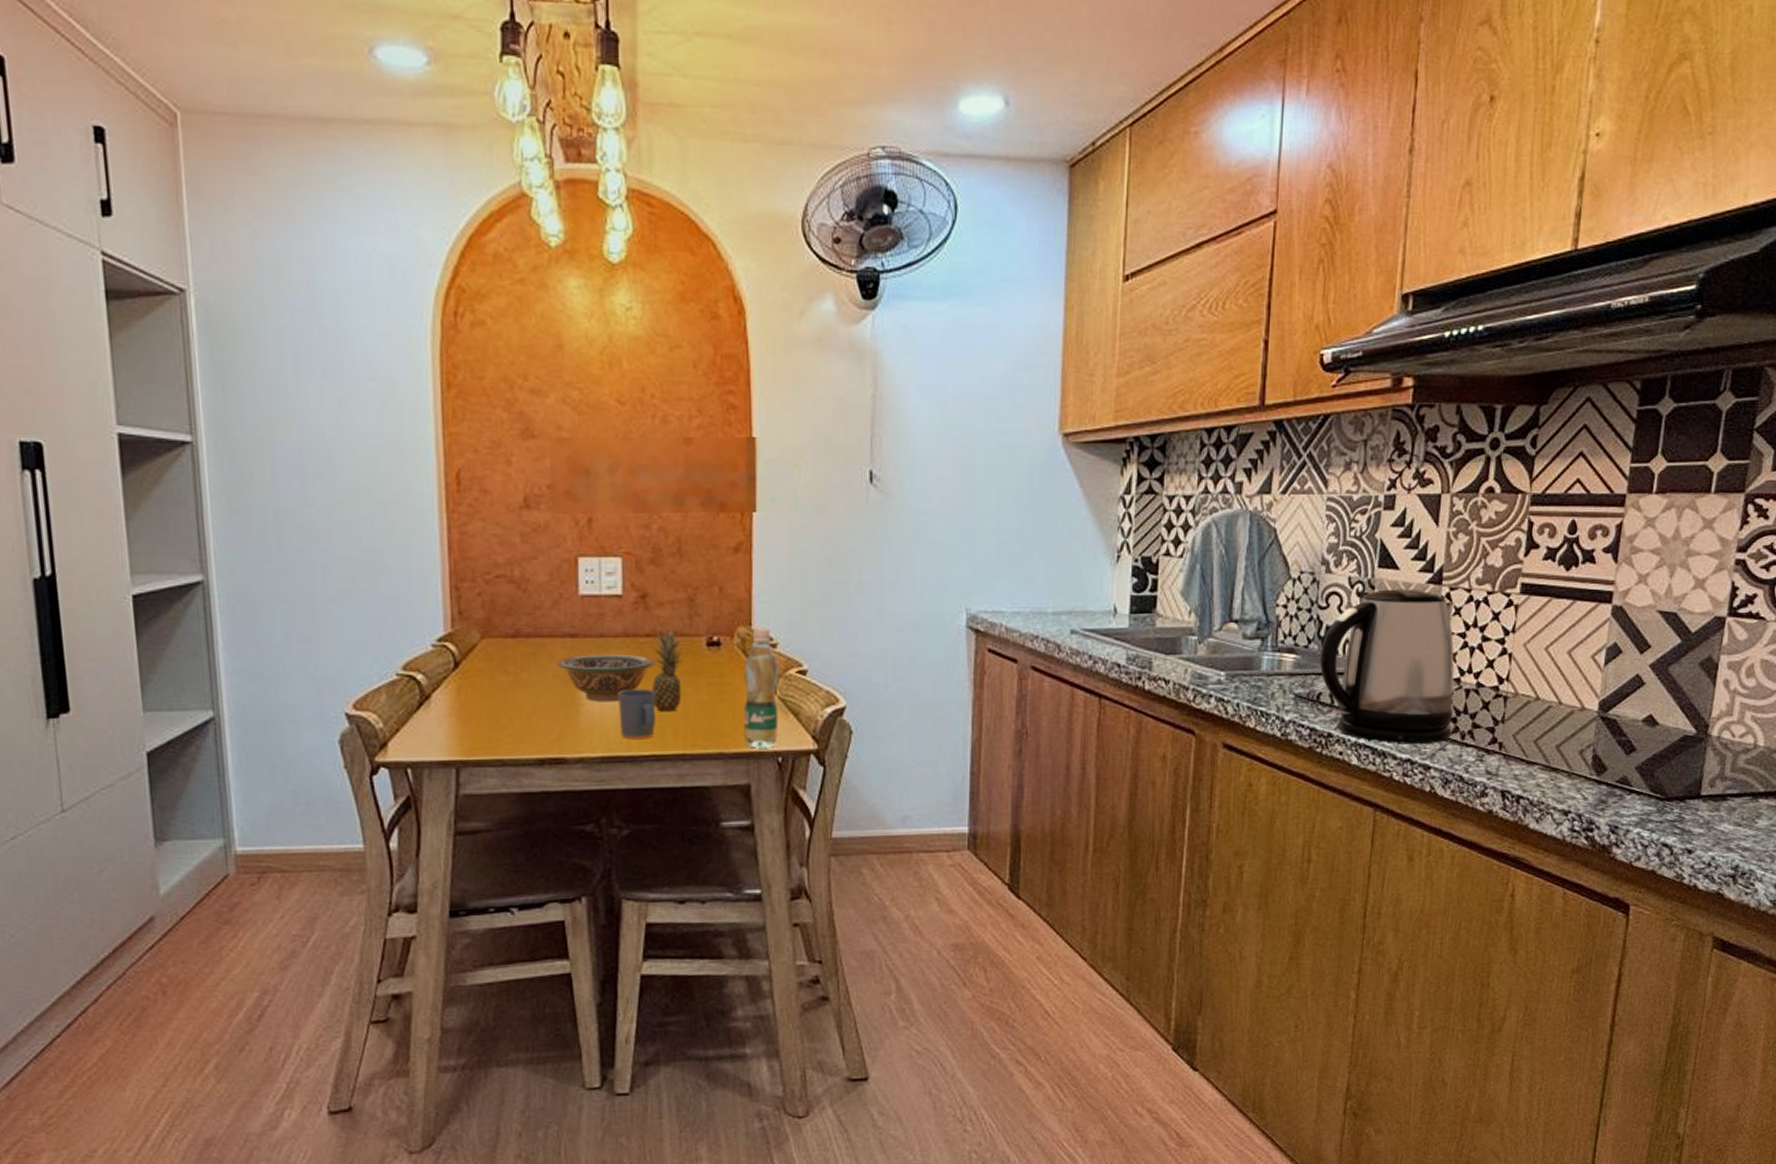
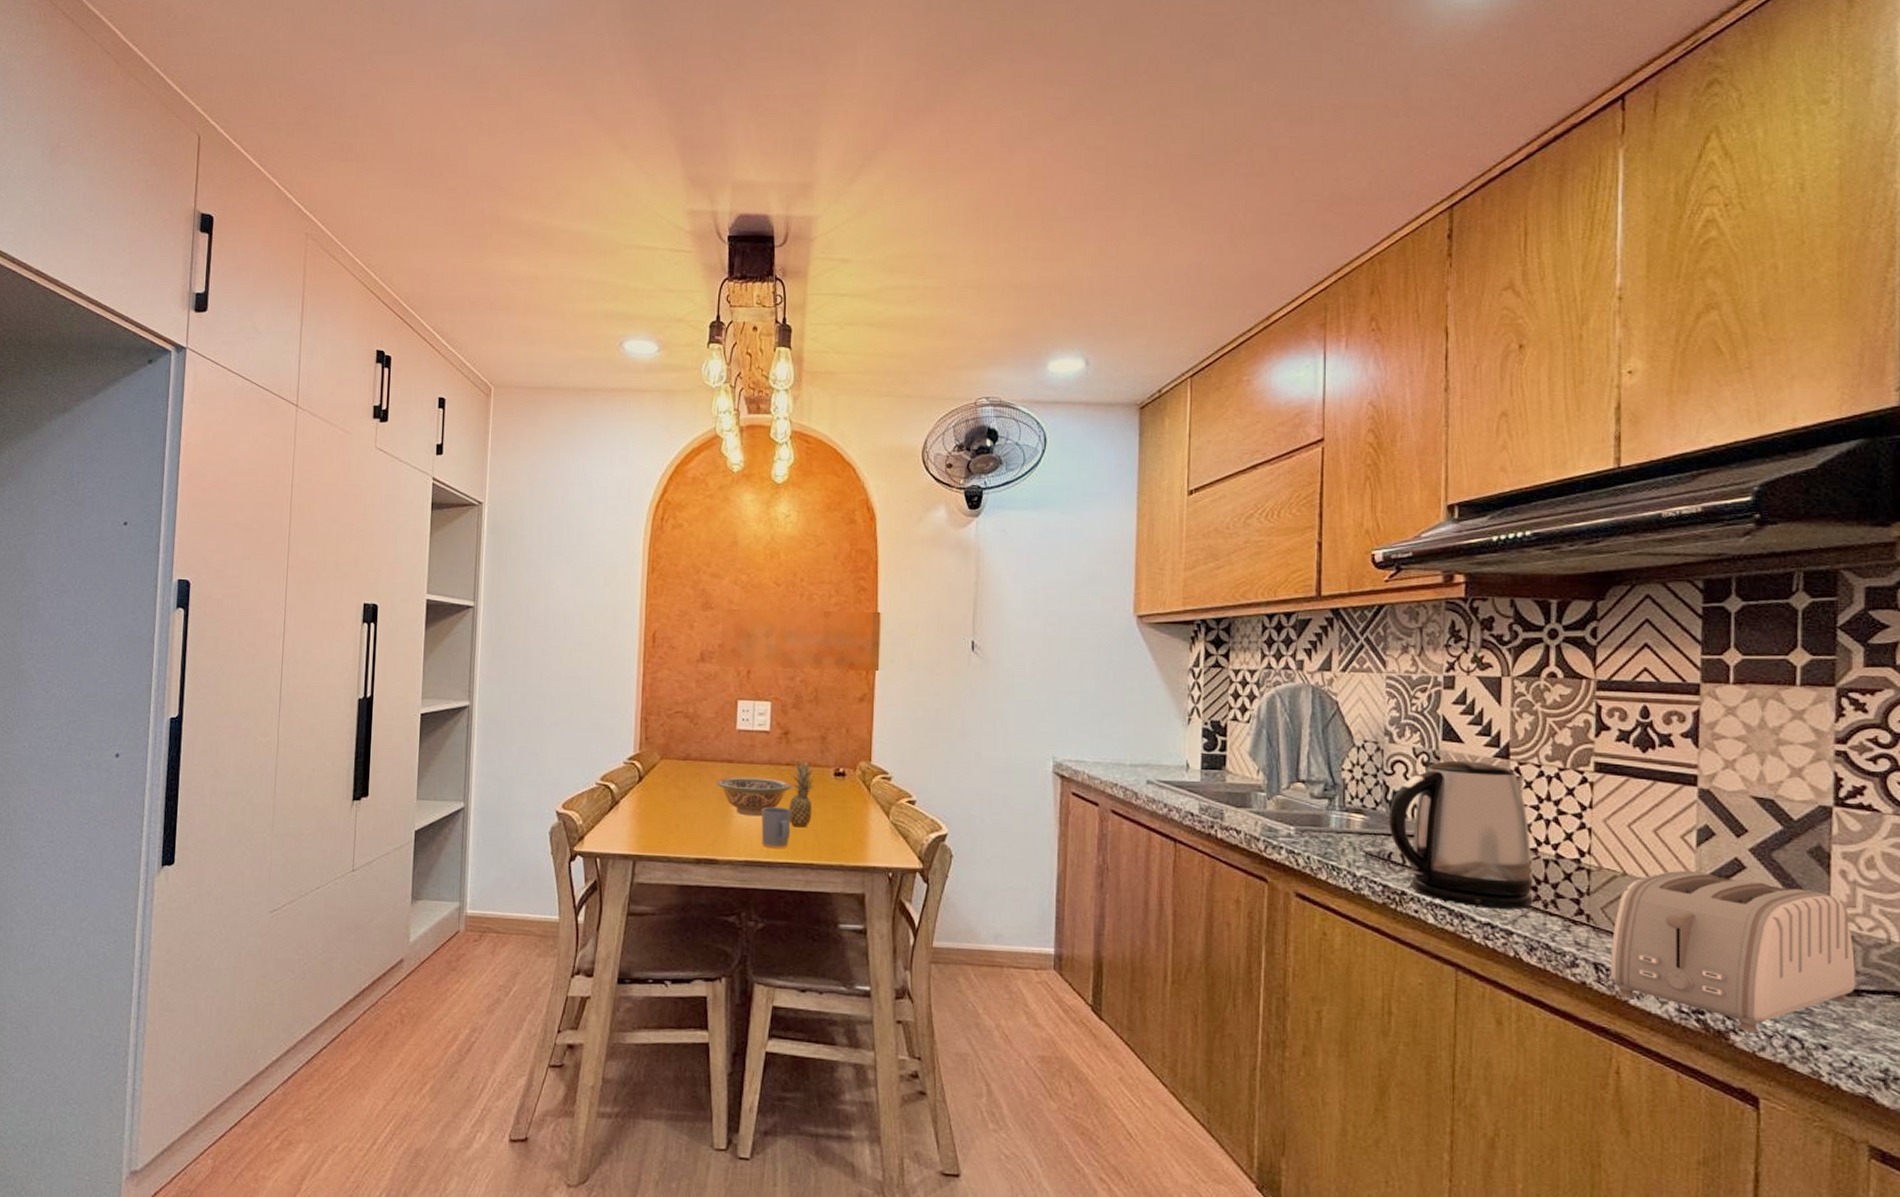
bottle: present [743,628,779,749] -> none [861,763,892,864]
toaster: none [1514,690,1726,845] -> present [1610,870,1856,1034]

